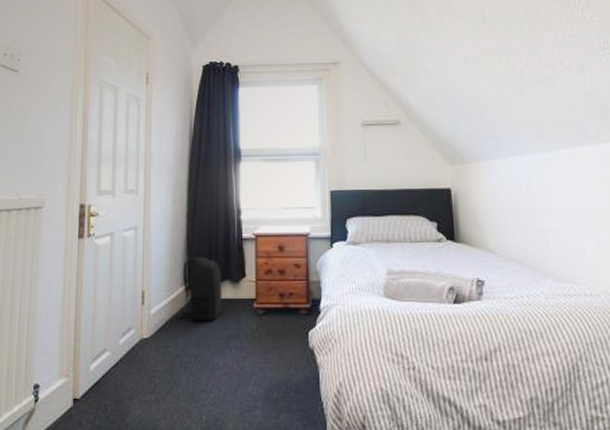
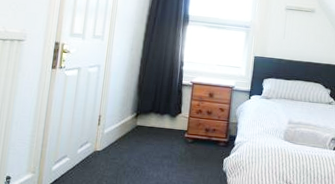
backpack: present [176,254,223,322] -> none [124,92,163,143]

